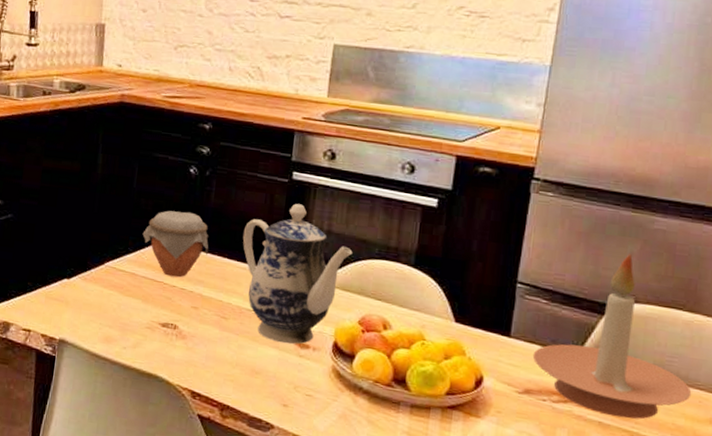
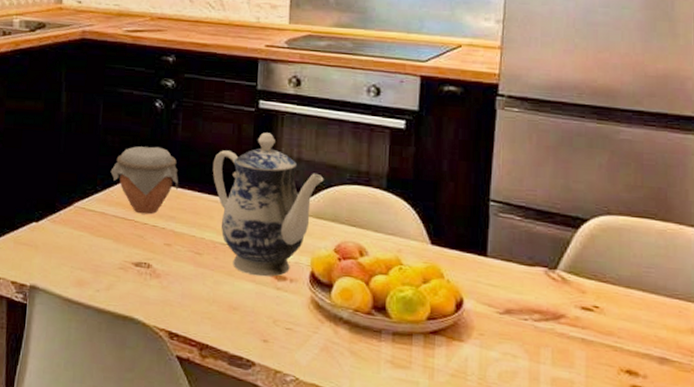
candle holder: present [532,253,692,420] -> none [511,164,671,334]

